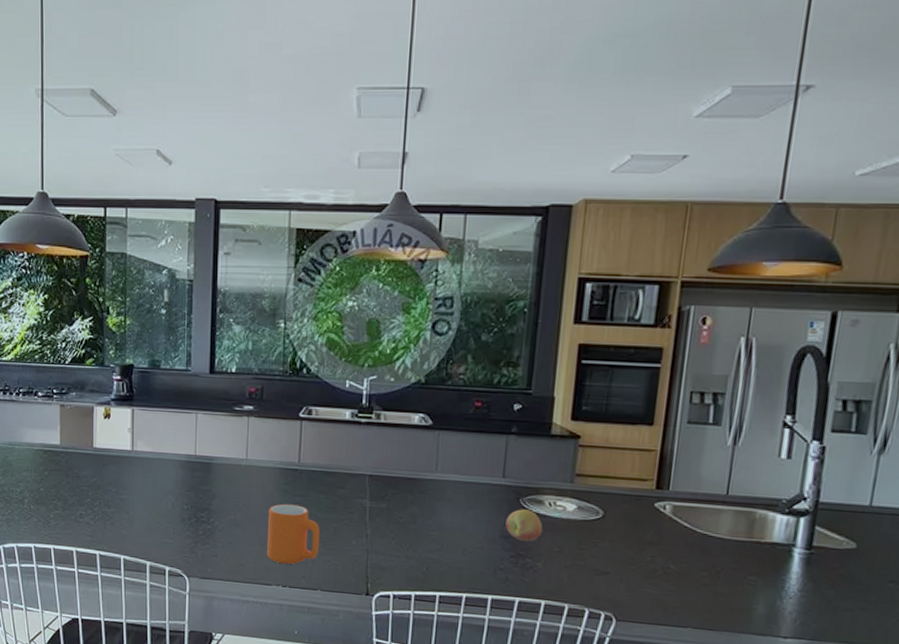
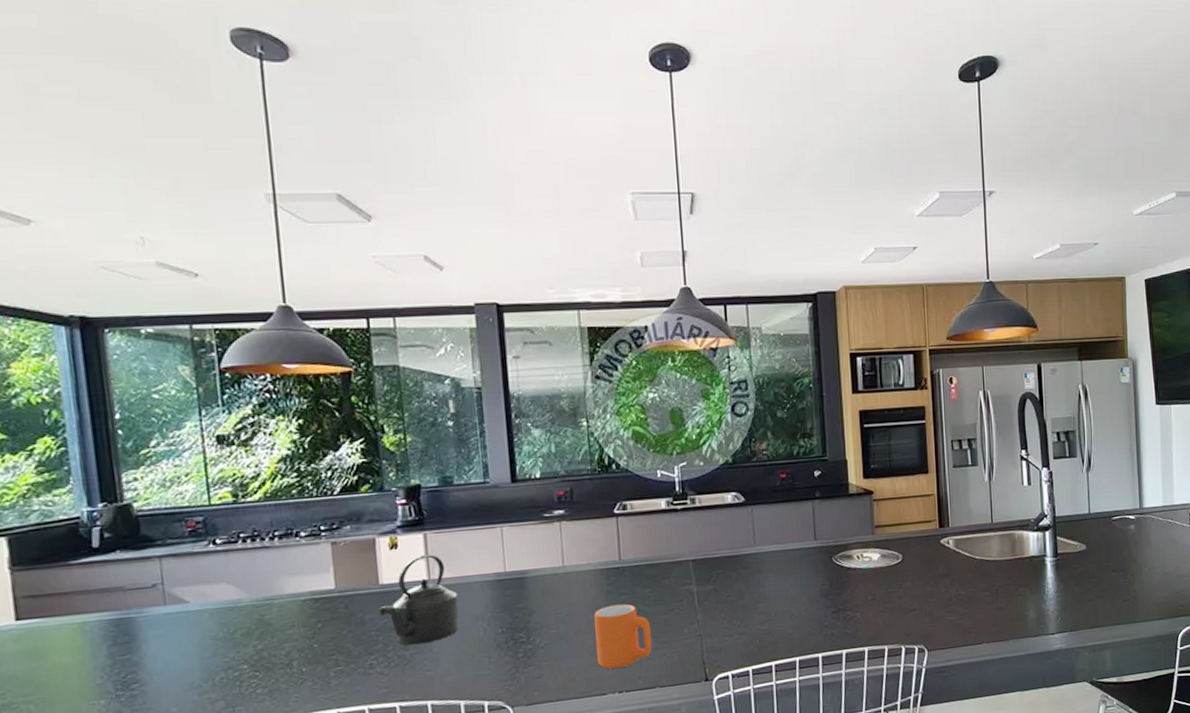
kettle: none [91,428,155,506] -> present [379,554,460,645]
fruit: present [505,509,543,542] -> none [823,565,856,596]

